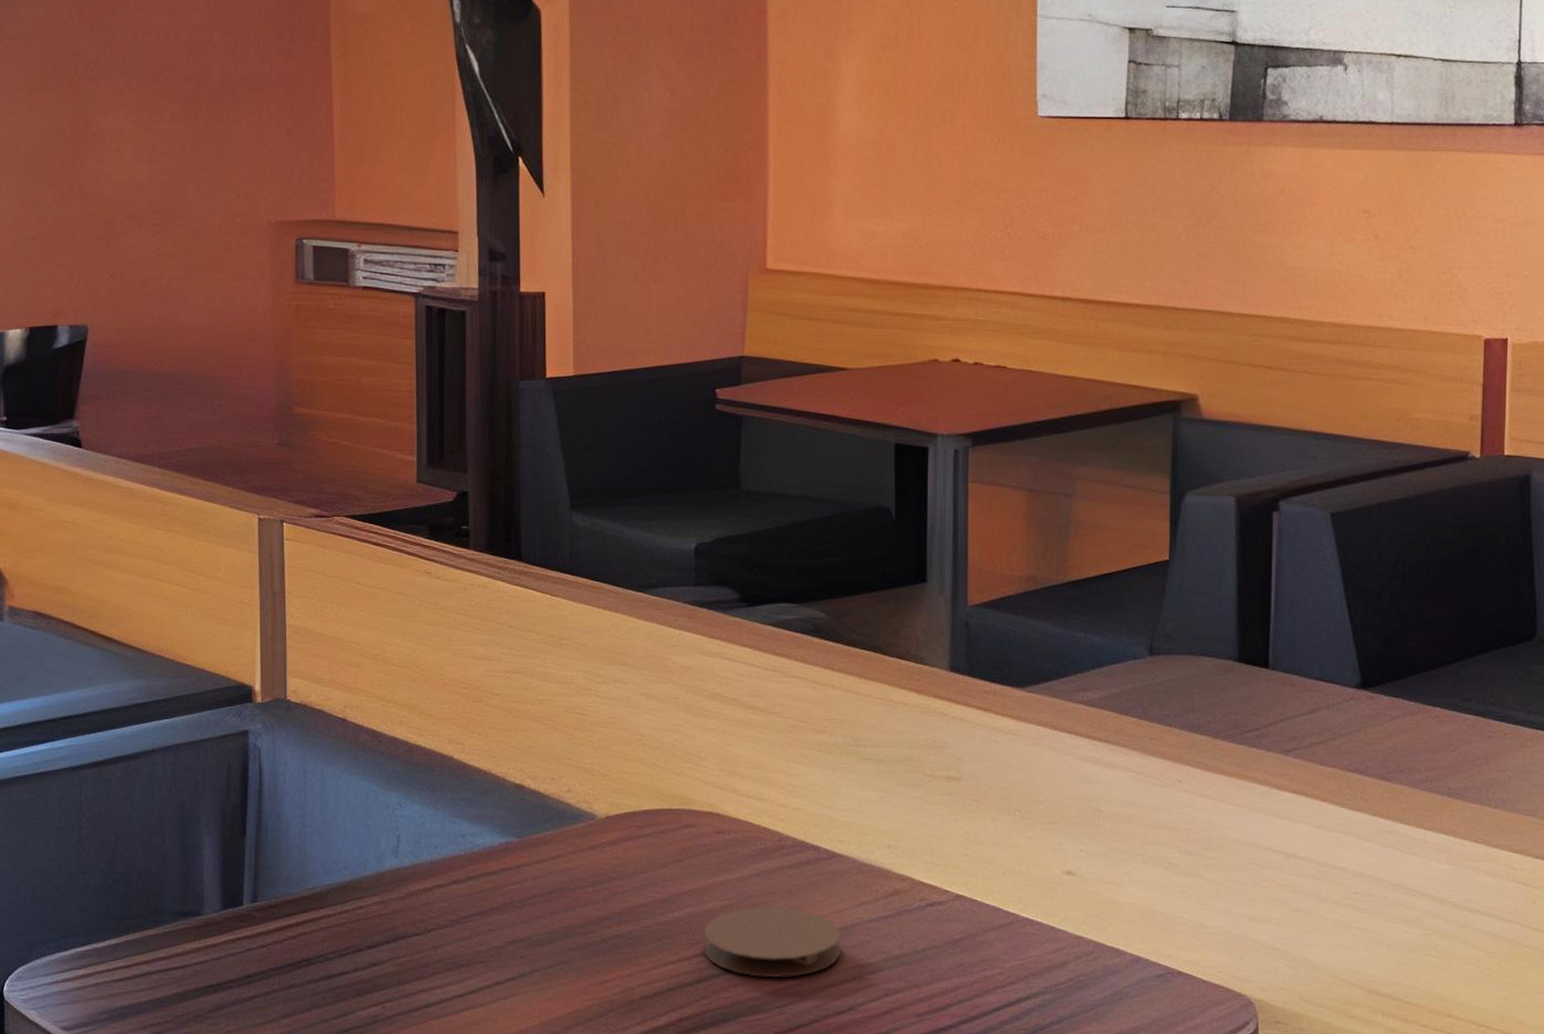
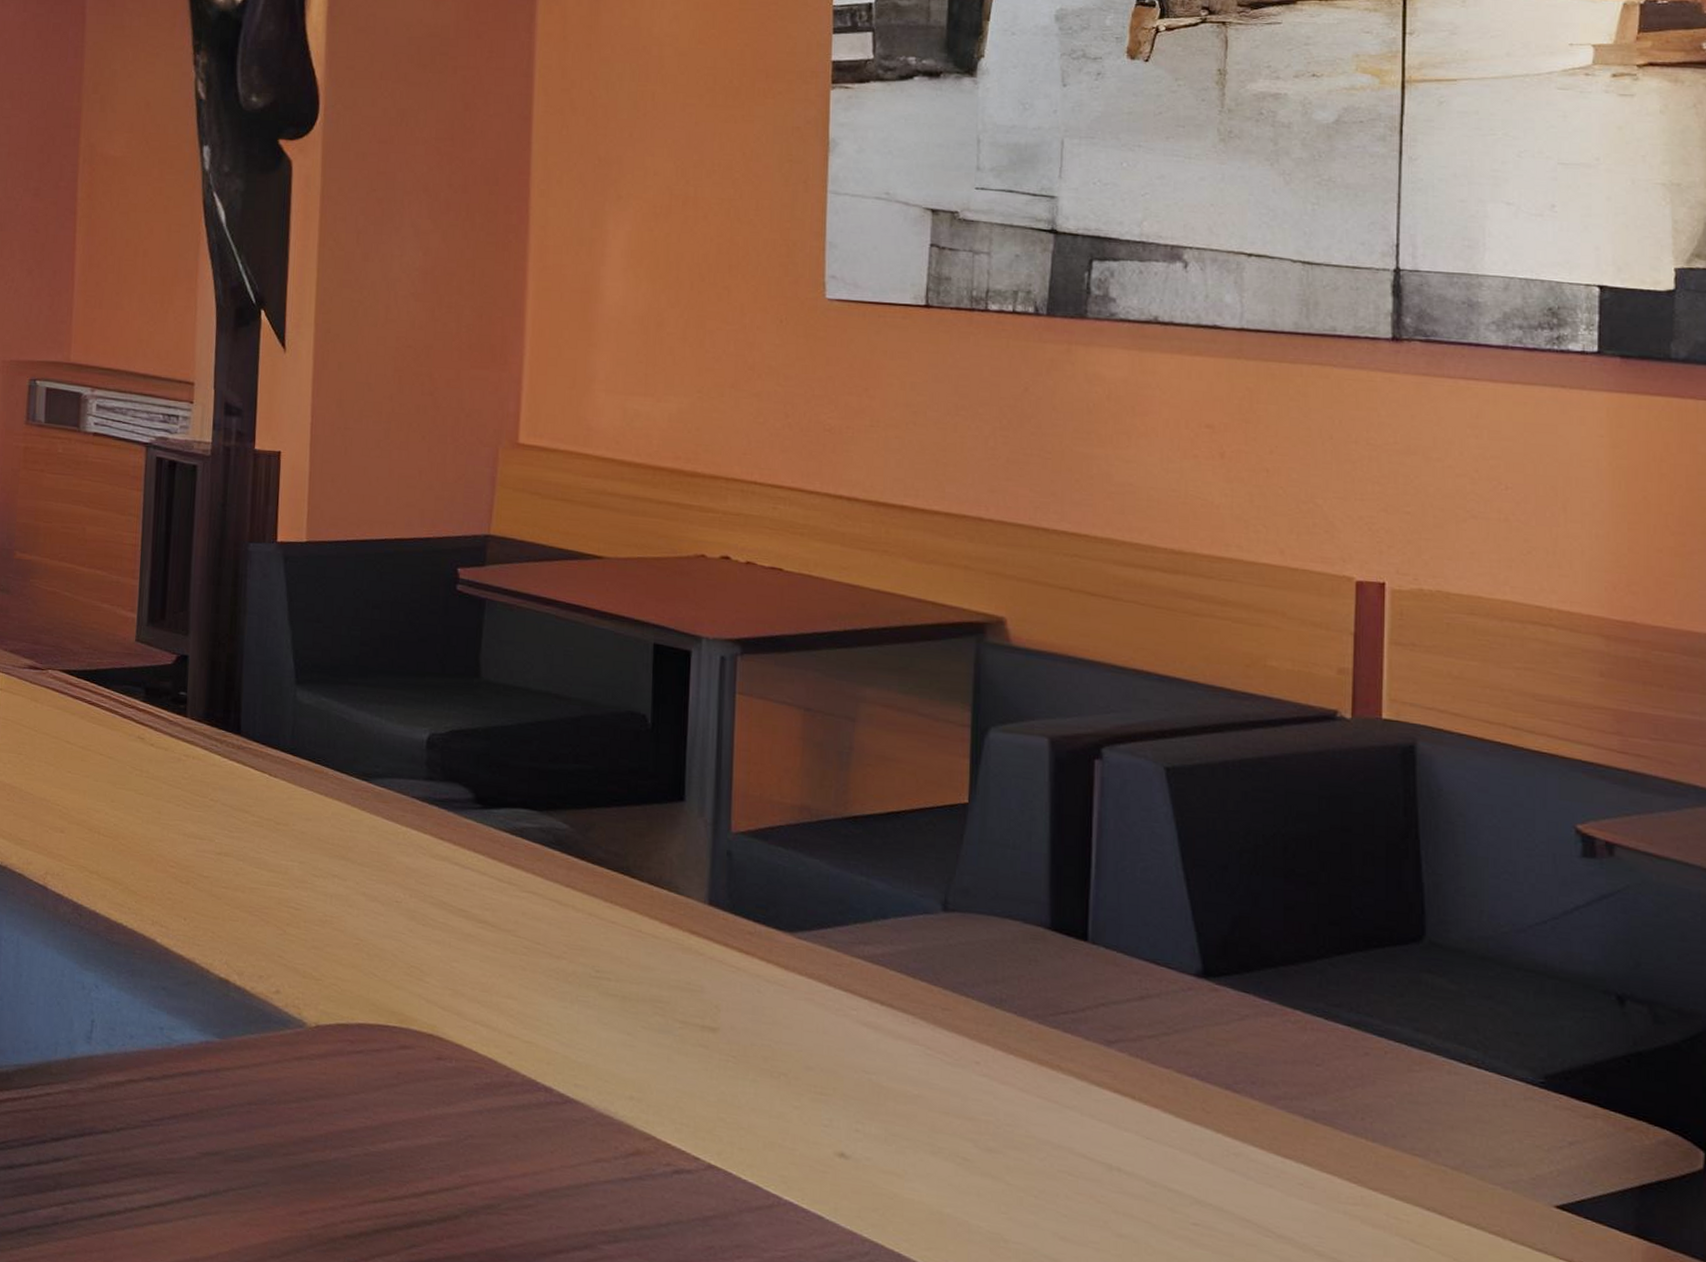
coaster: present [704,906,841,978] -> none [417,1148,573,1235]

